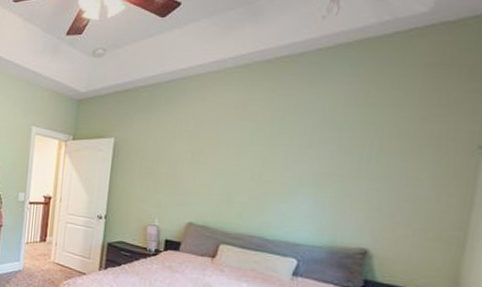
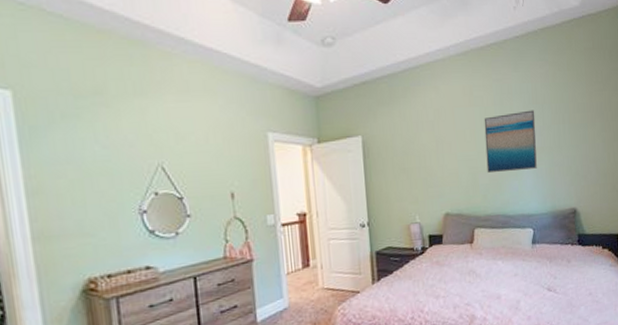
wall art: none [248,130,329,196] -> present [484,110,537,174]

